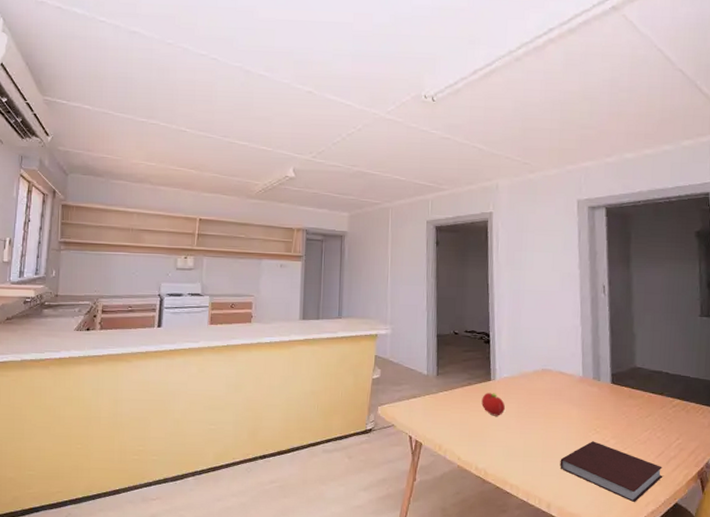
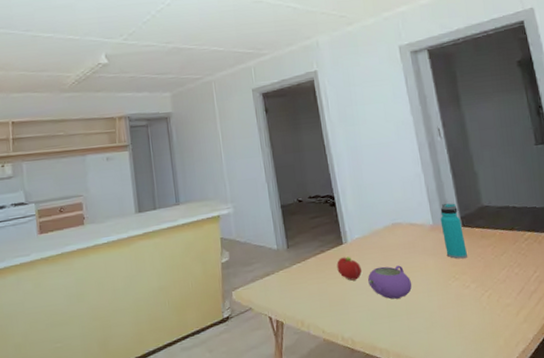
teapot: none [510,408,553,441] -> present [368,265,412,299]
notebook: present [560,441,663,503] -> none [425,289,528,345]
water bottle: none [590,358,613,414] -> present [440,203,468,259]

